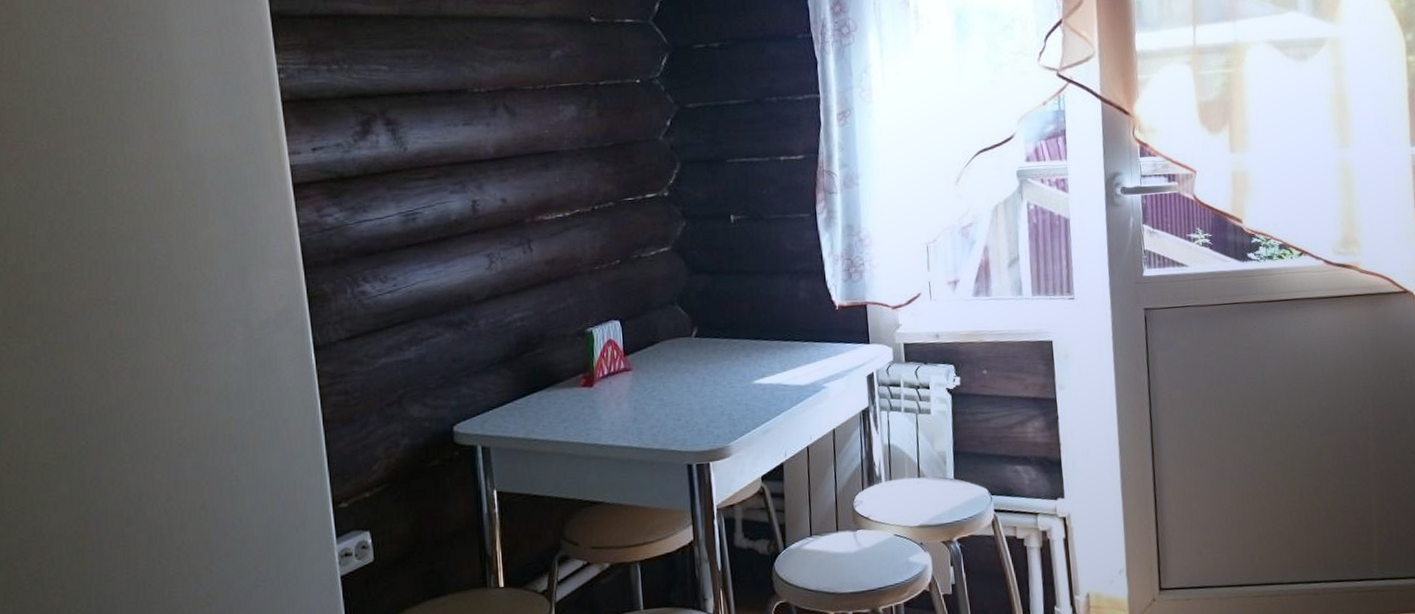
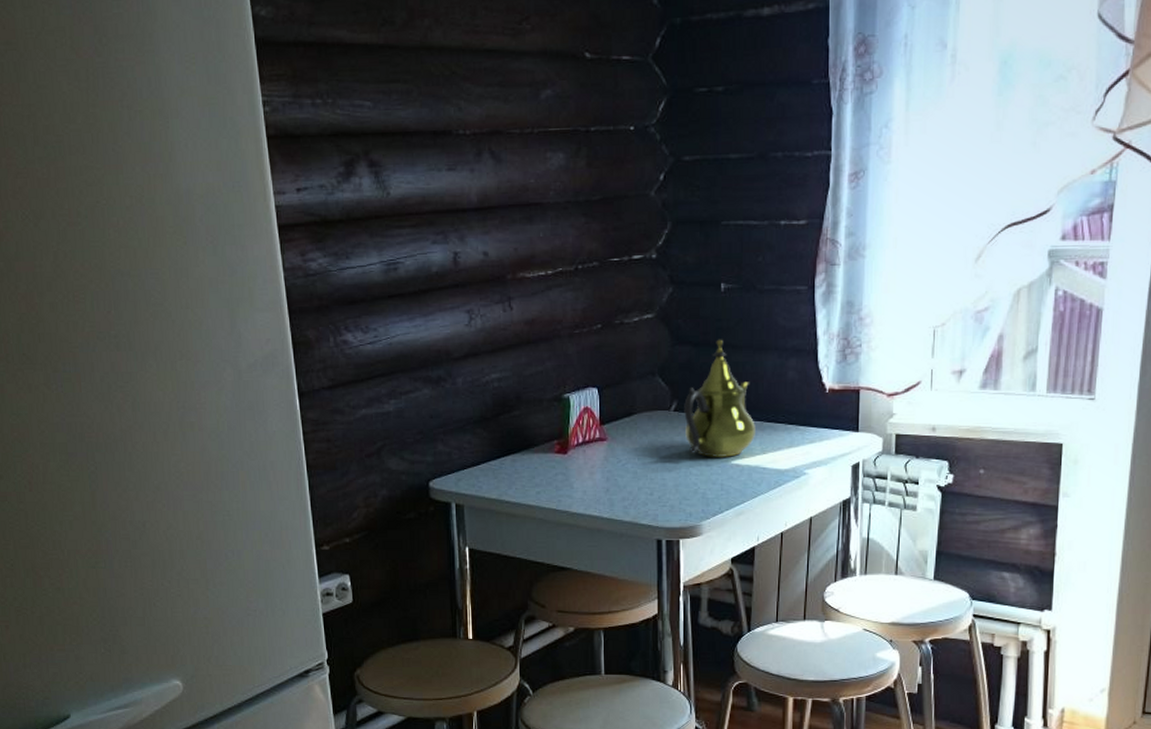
teapot: none [704,266,774,379] -> present [684,339,755,457]

